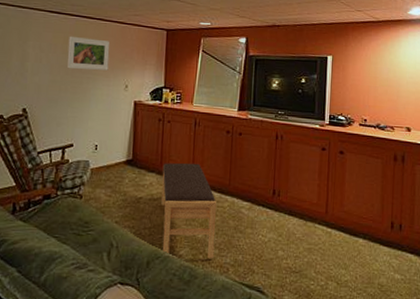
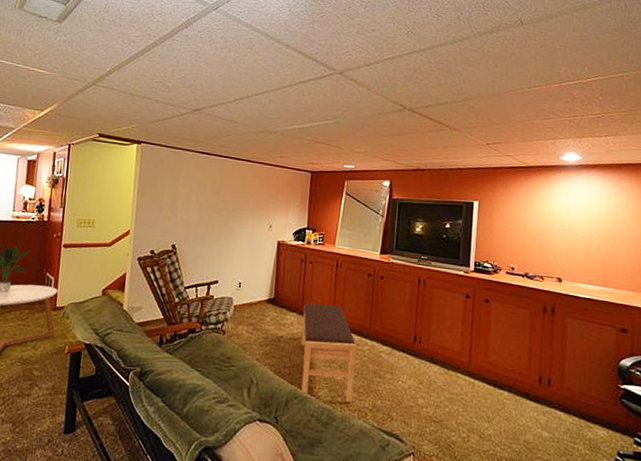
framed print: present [67,36,110,70] -> none [214,176,256,210]

